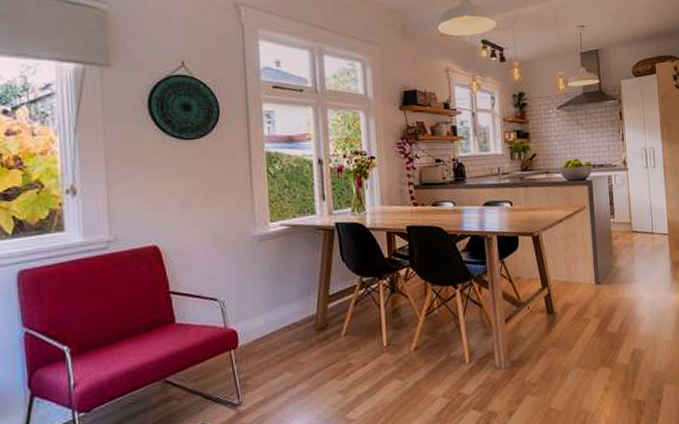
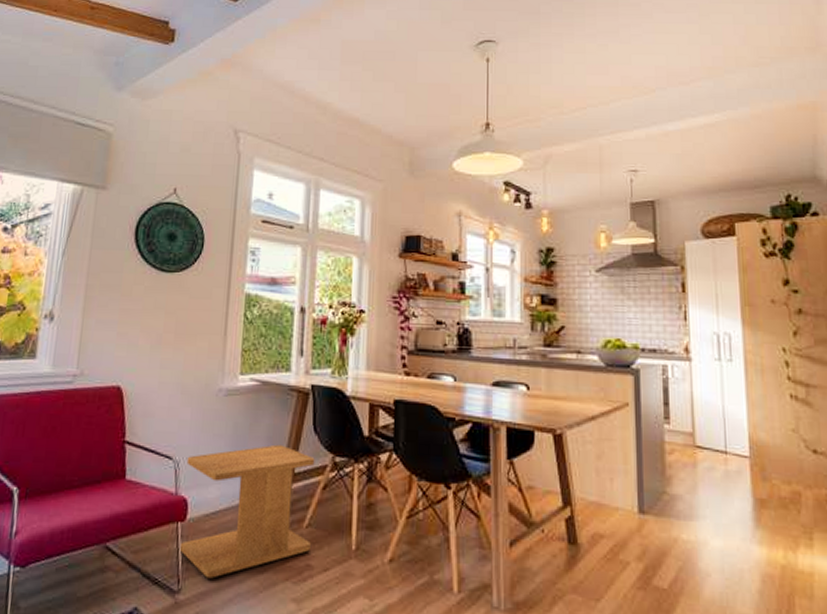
side table: none [231,274,350,389] -> present [179,444,315,579]

